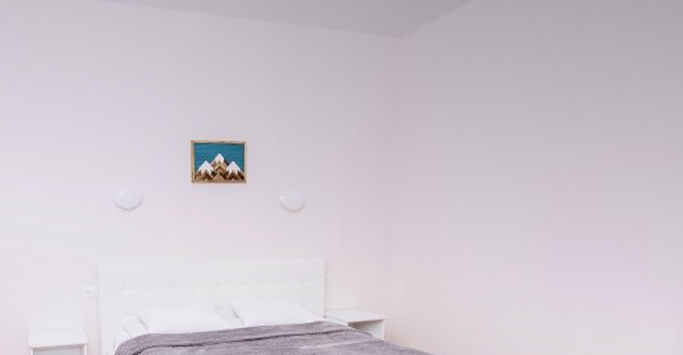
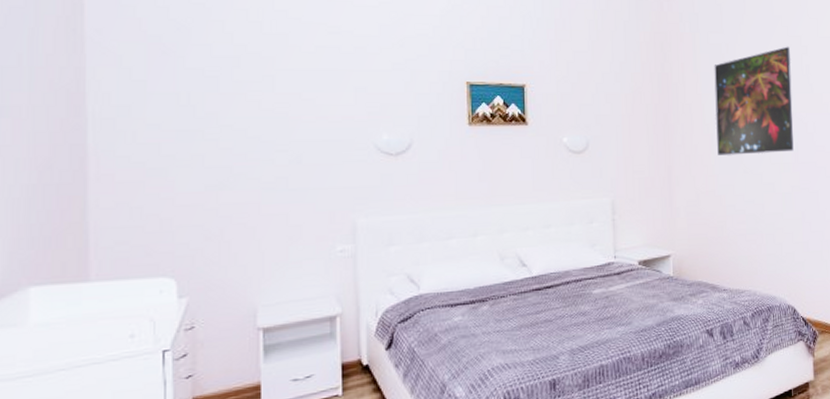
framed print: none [447,87,557,217] -> present [714,46,794,155]

